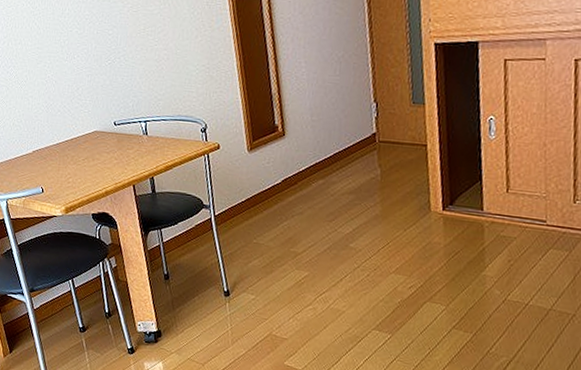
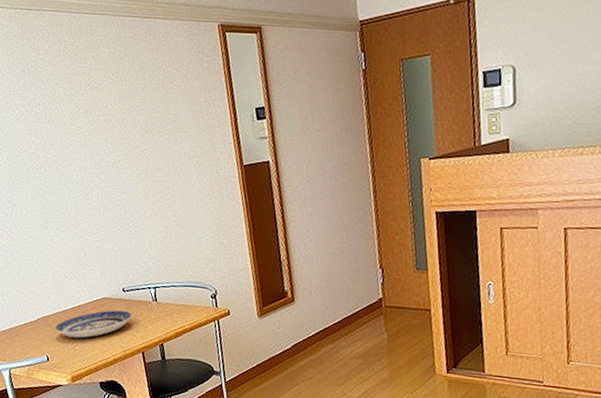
plate: none [49,143,123,171] -> present [55,310,132,339]

